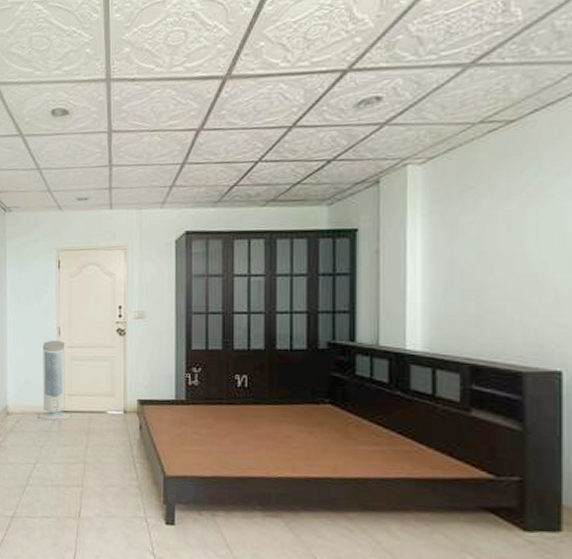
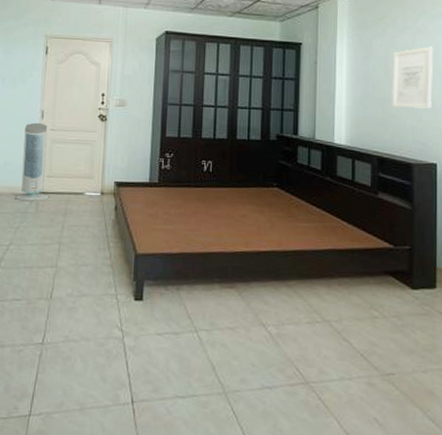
wall art: none [490,215,557,302] -> present [392,46,434,109]

